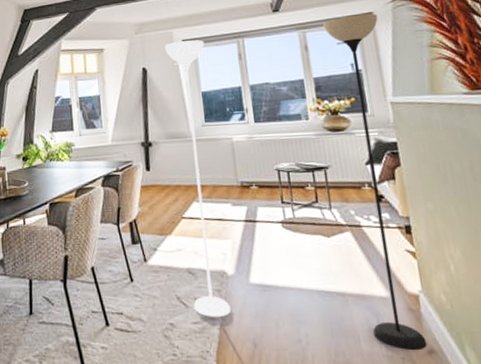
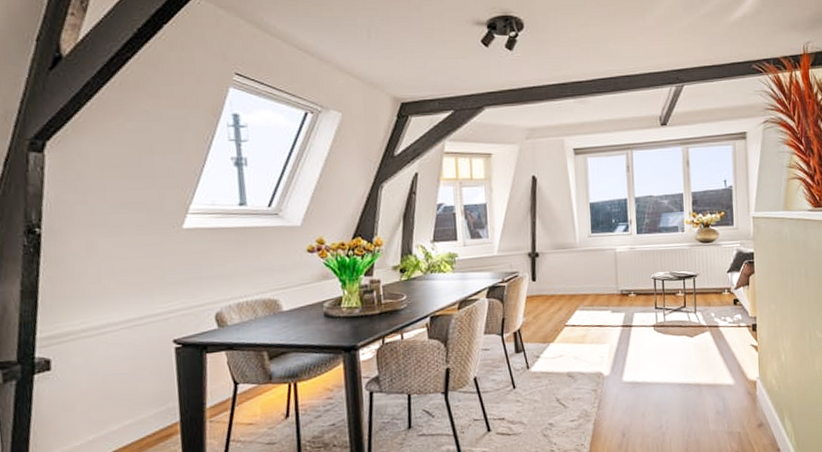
floor lamp: present [165,13,427,351] -> none [556,133,758,426]

